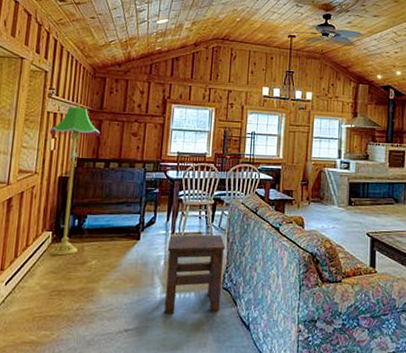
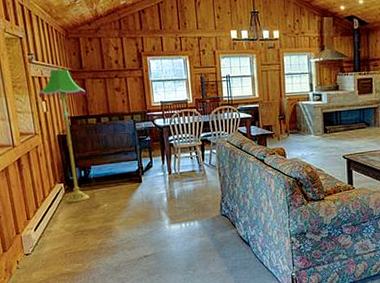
side table: present [164,234,226,315] -> none [167,171,221,241]

